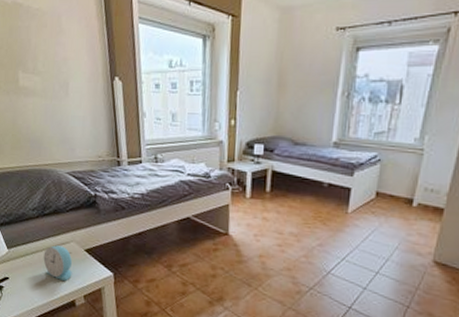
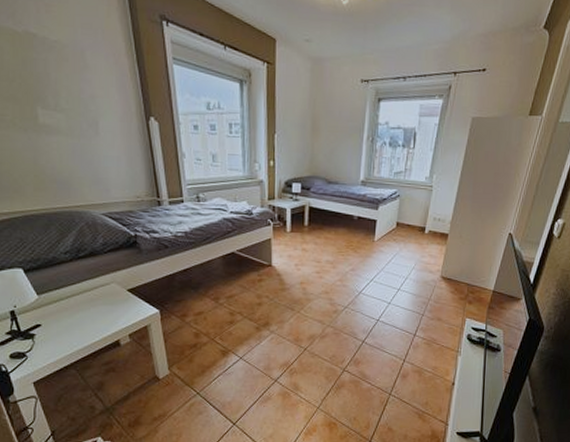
alarm clock: present [43,245,72,282] -> none [81,288,115,323]

